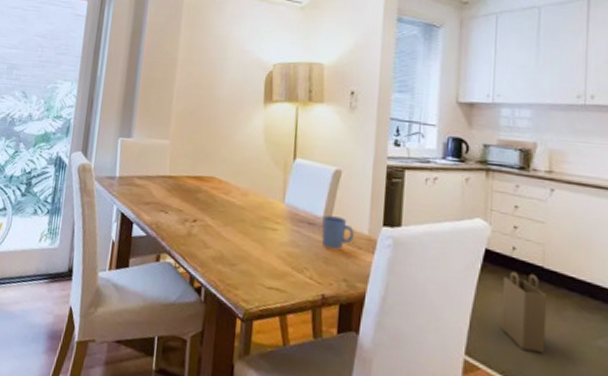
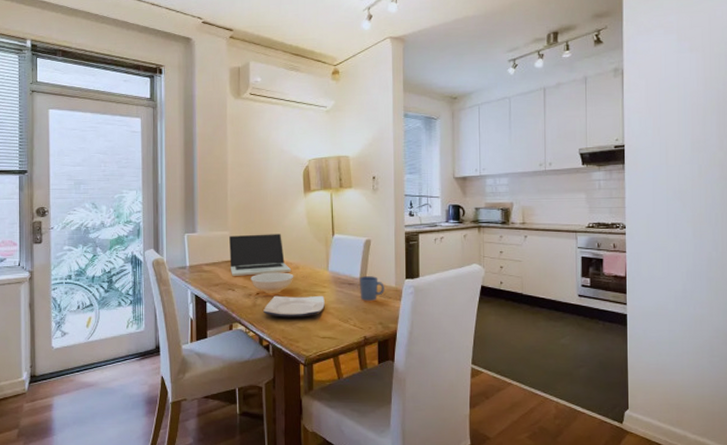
laptop: none [165,145,239,199] -> present [229,234,292,277]
bowl: none [188,195,241,223] -> present [250,272,294,293]
plate: none [199,226,276,259] -> present [263,295,325,317]
shopping bag: present [500,271,548,354] -> none [495,299,527,355]

